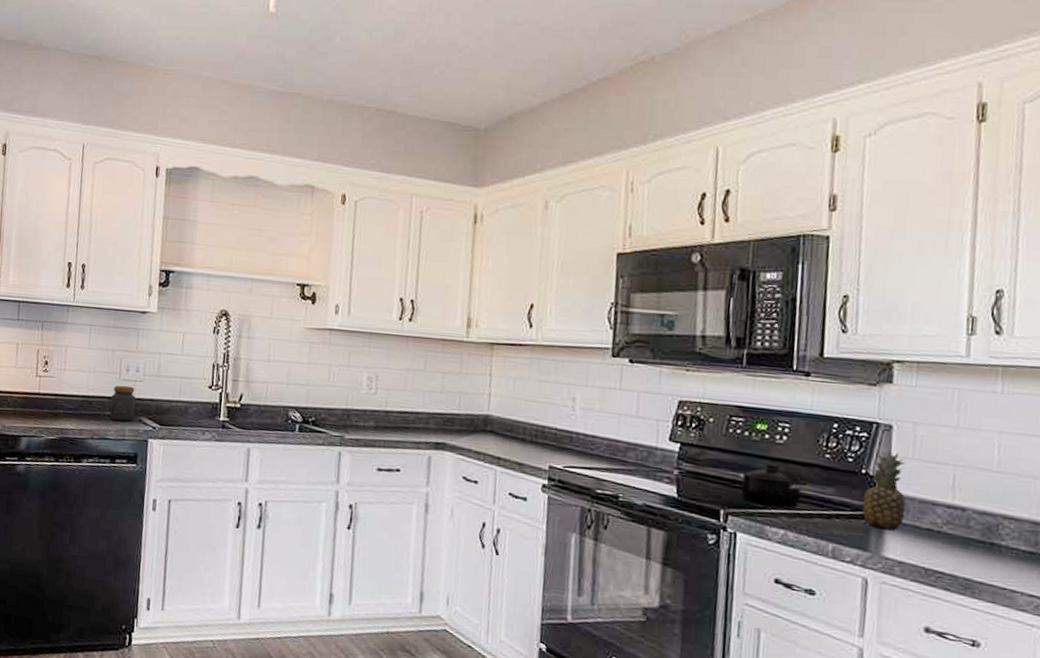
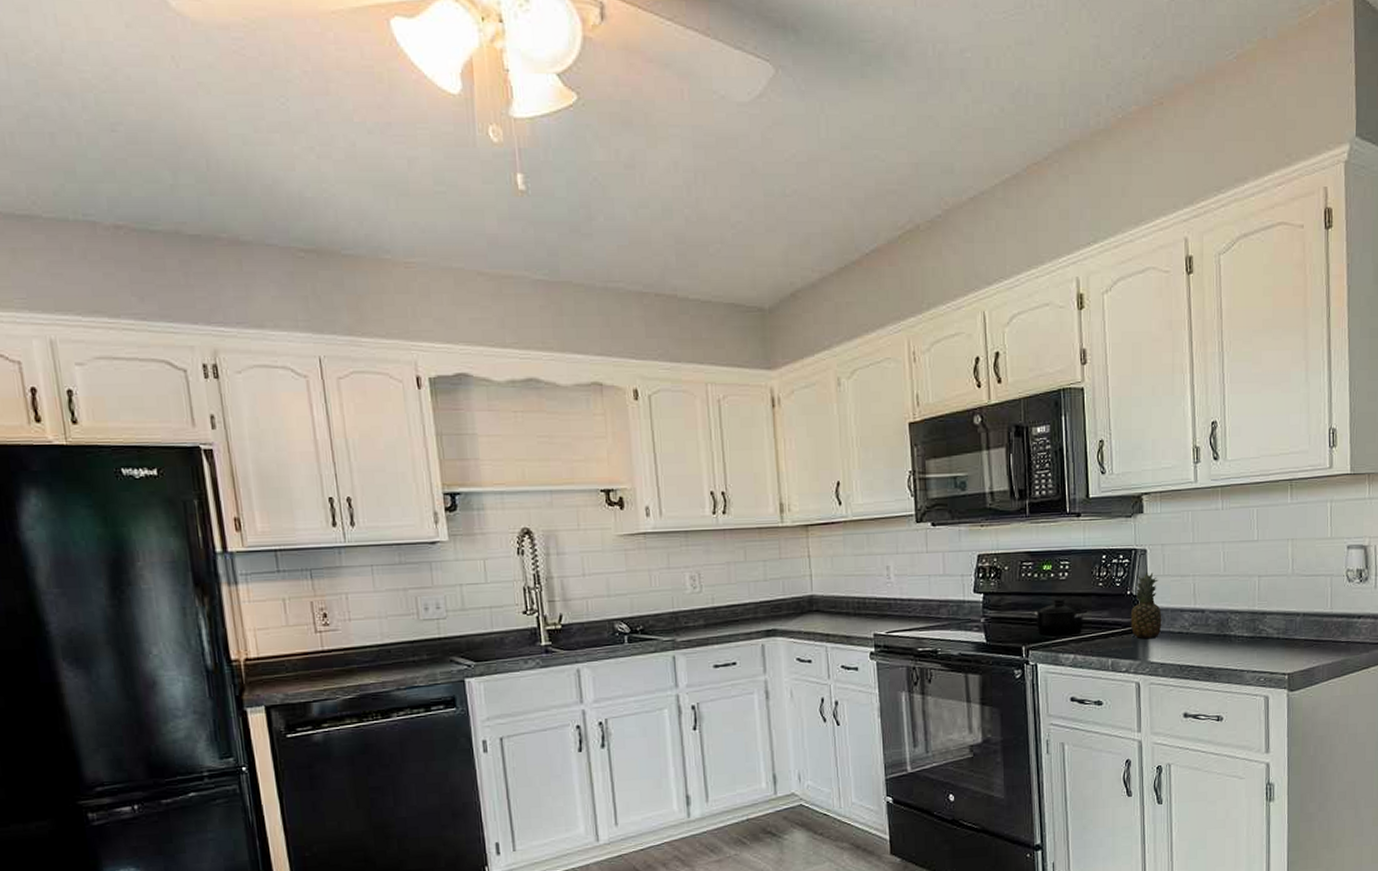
jar: present [110,385,136,422] -> none [412,625,444,666]

